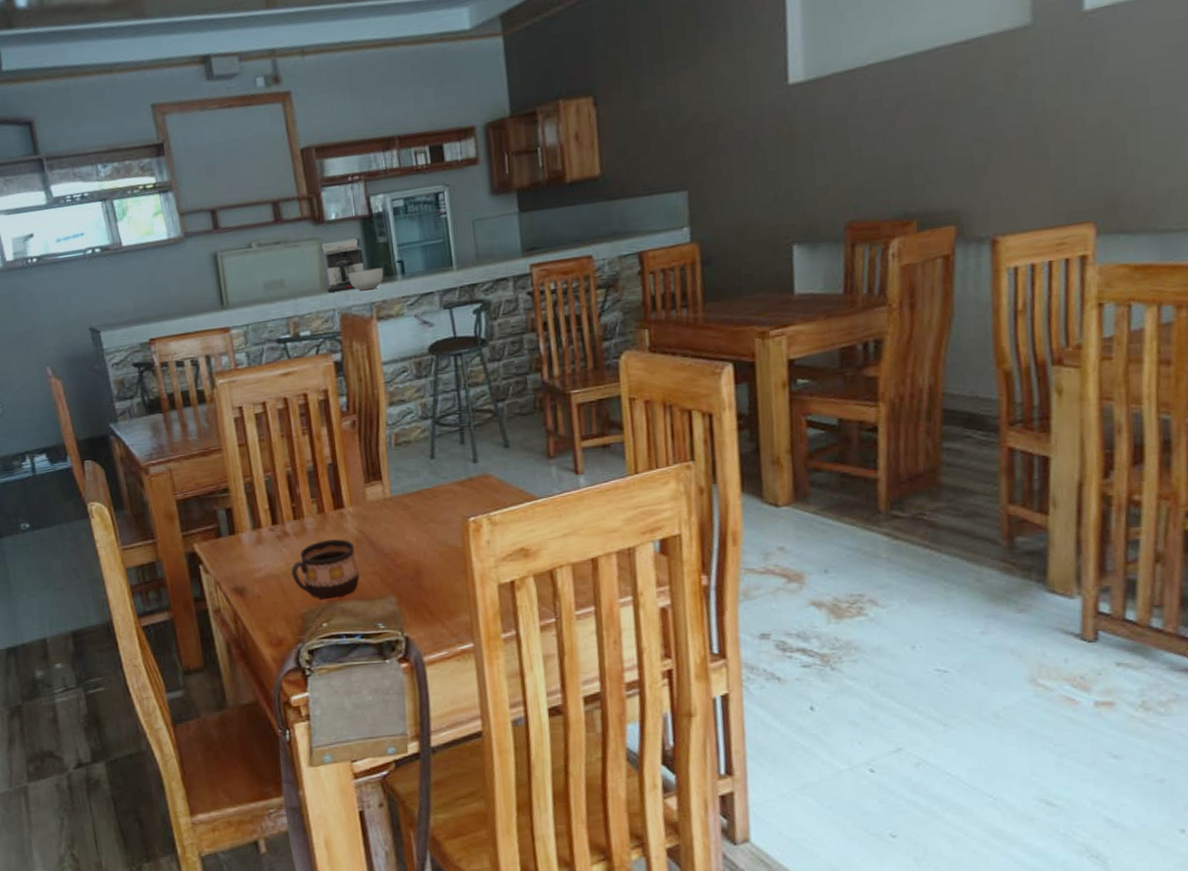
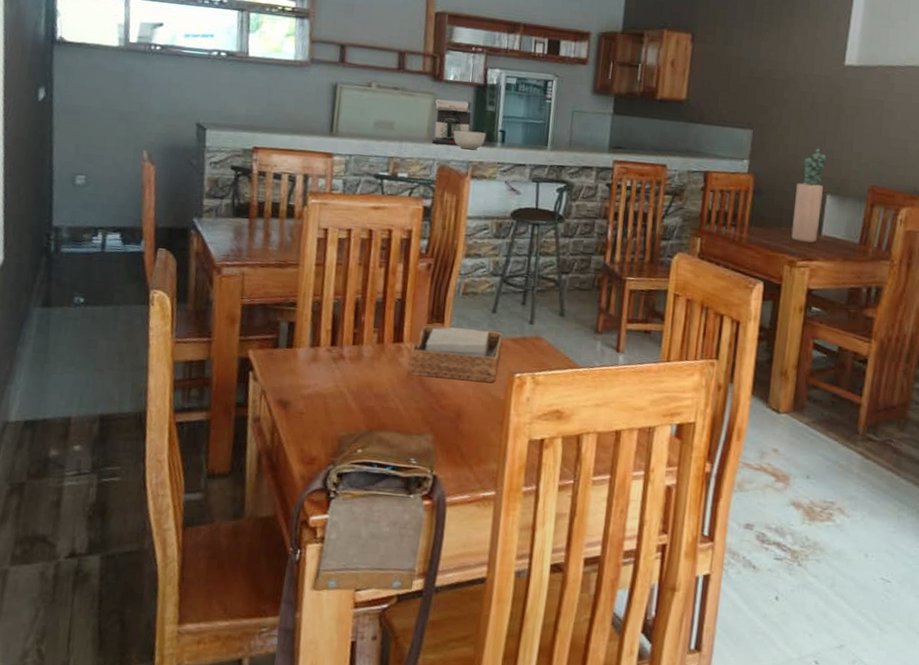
cup: present [291,539,360,599] -> none [338,369,404,427]
napkin holder: none [353,478,450,540] -> present [407,325,504,383]
vase: none [753,187,790,309] -> present [791,143,827,243]

